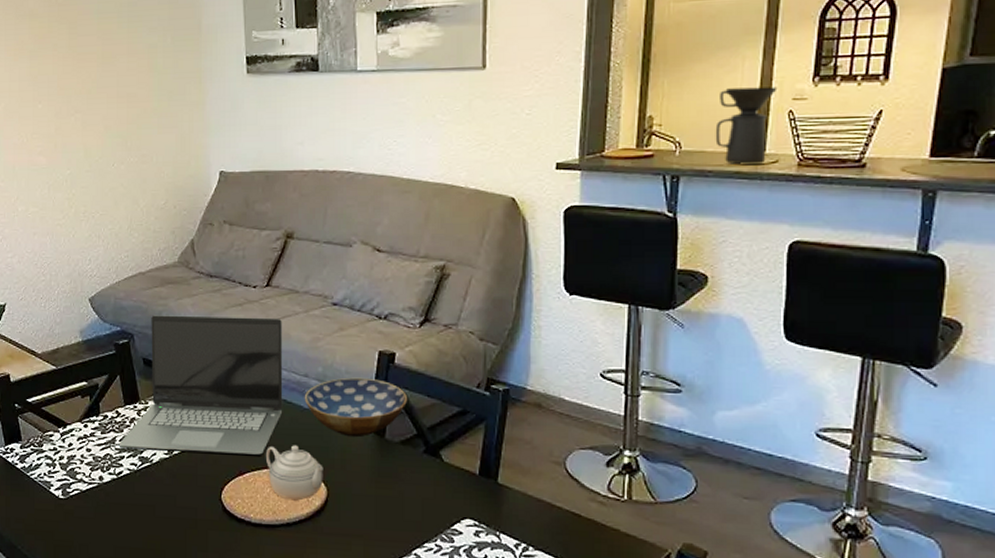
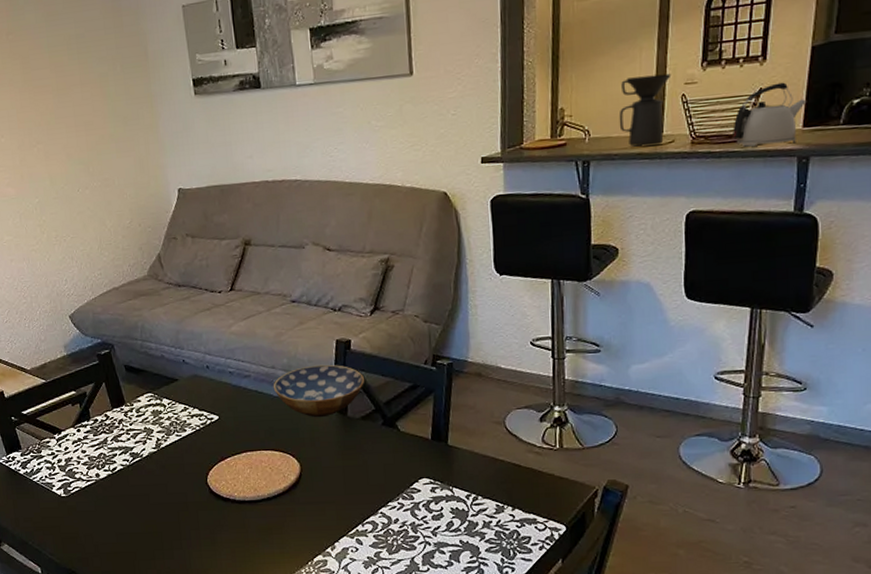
laptop: present [118,315,283,458] -> none [110,318,255,448]
teapot: present [265,445,323,501] -> none [243,429,296,478]
kettle: none [847,105,936,174] -> present [733,82,807,147]

